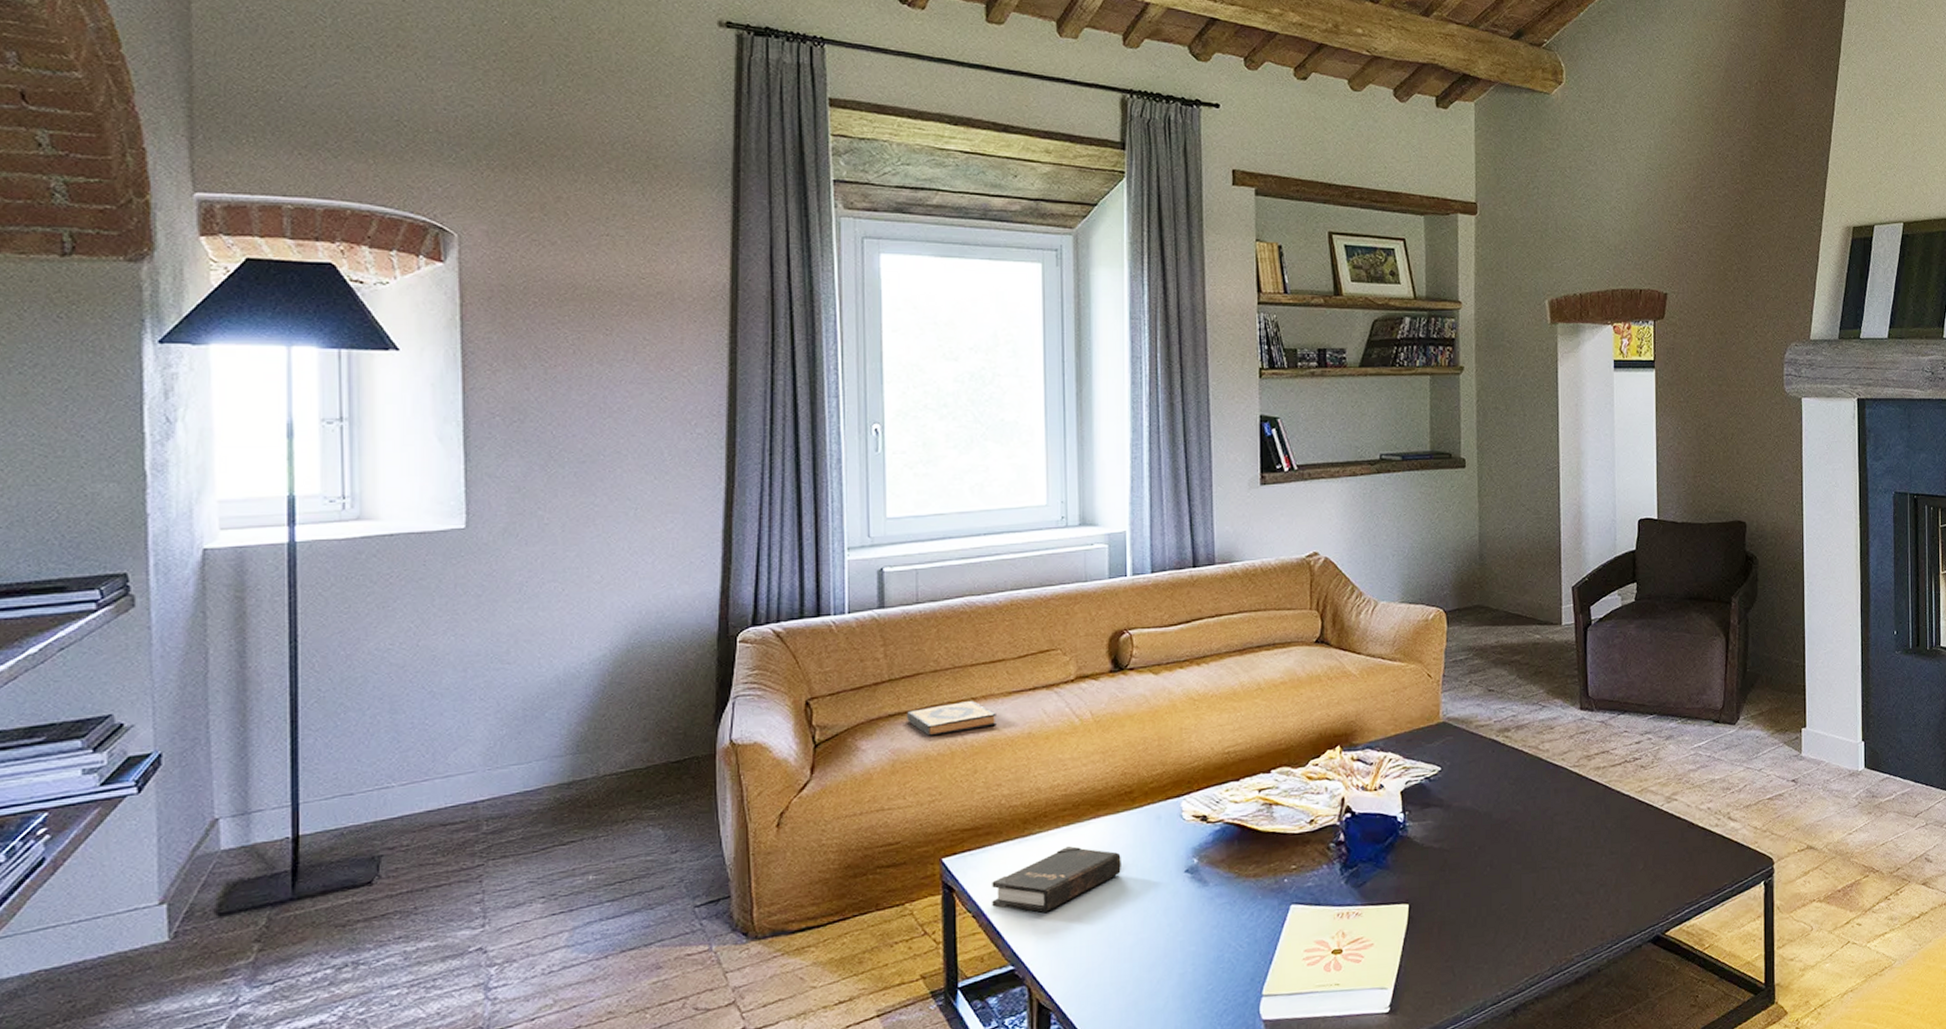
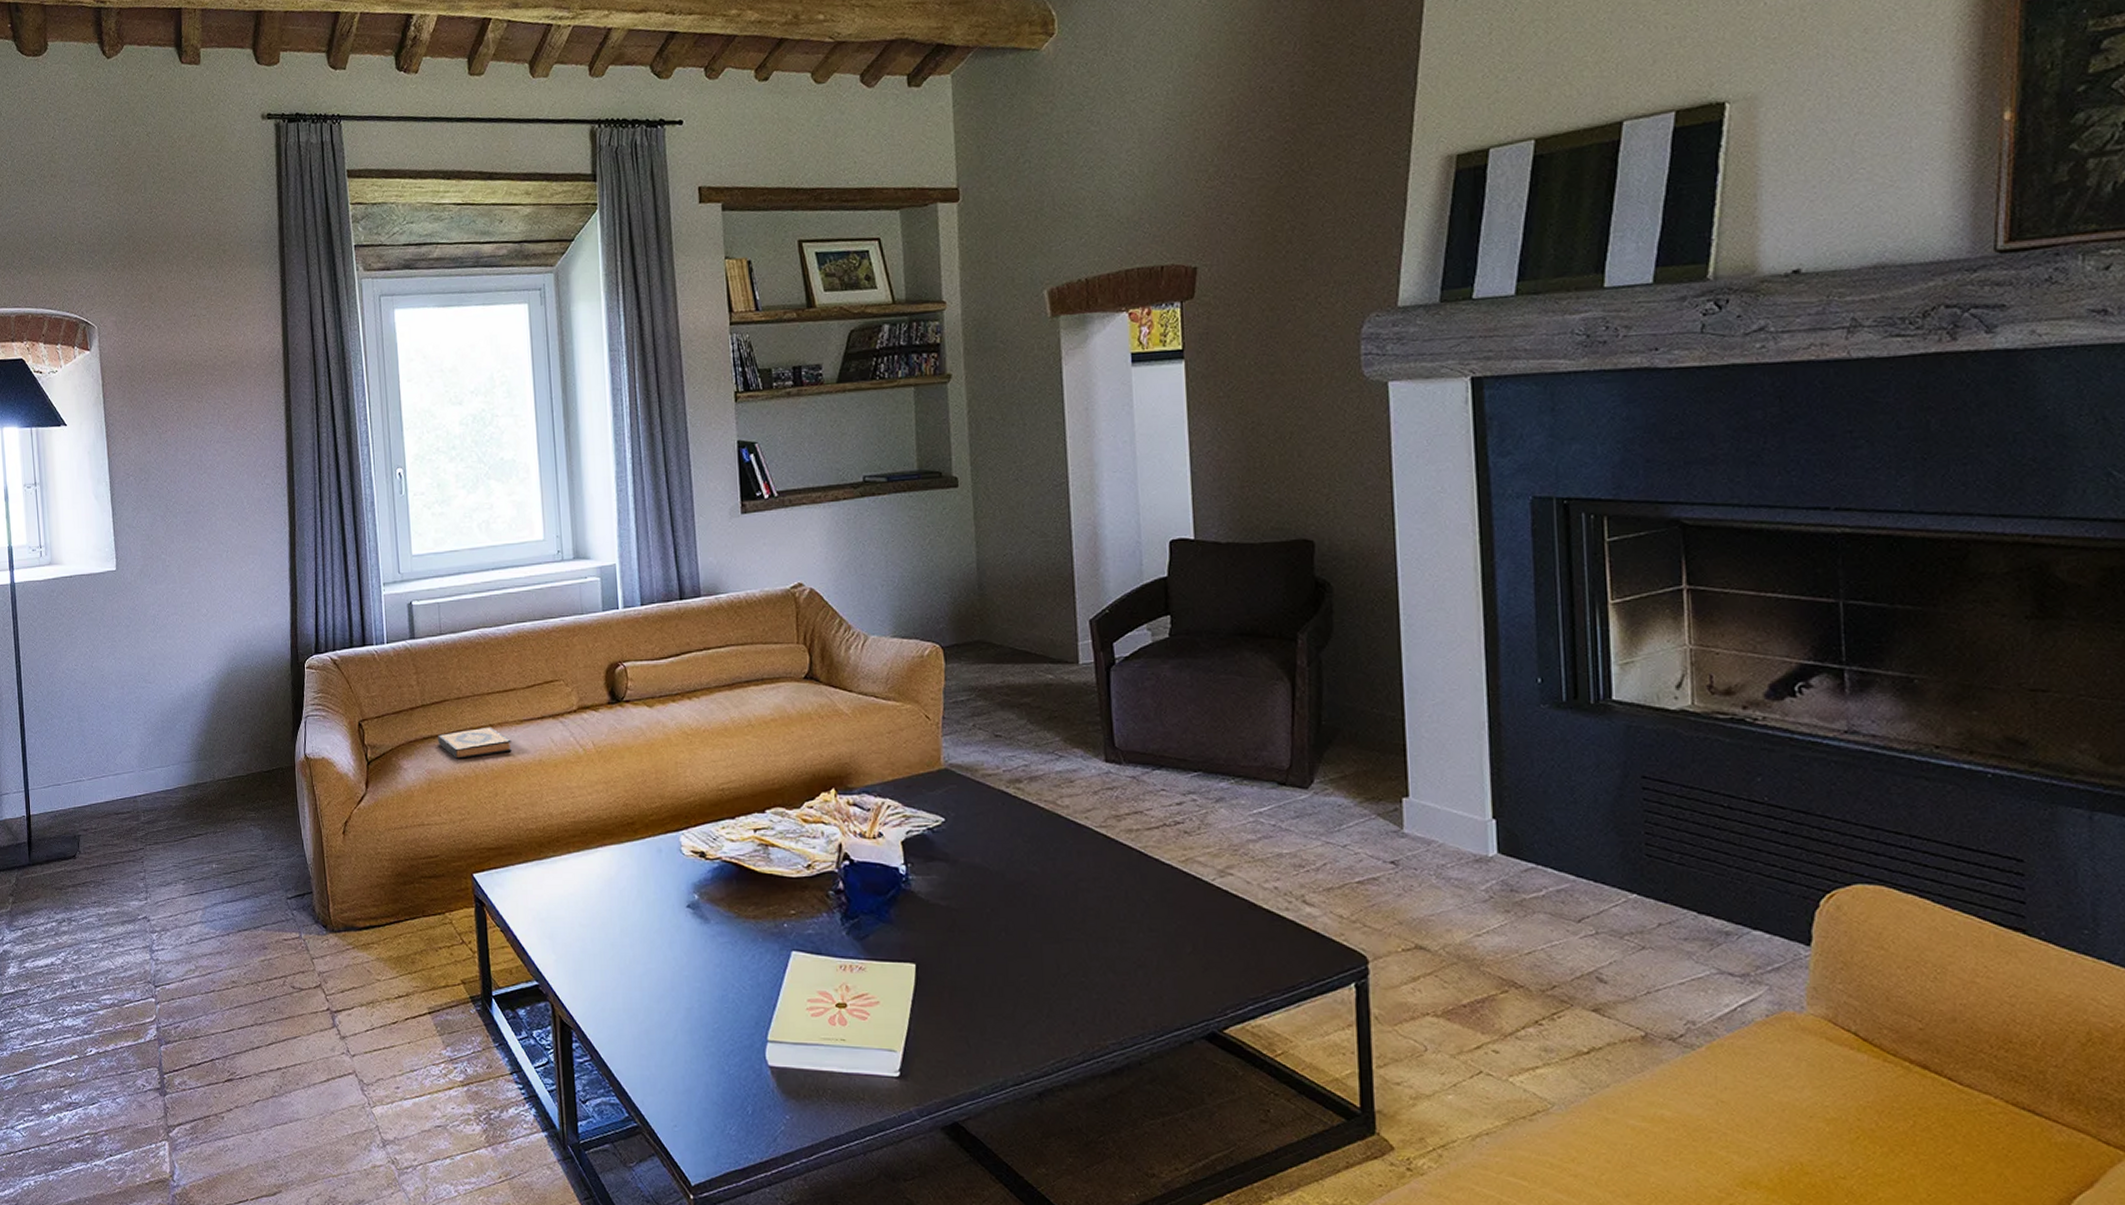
hardback book: present [992,846,1121,913] -> none [515,872,628,933]

